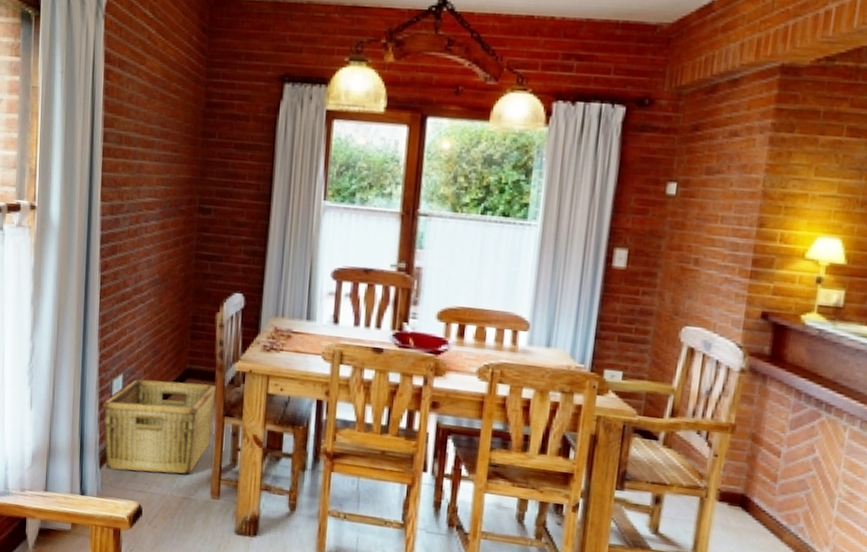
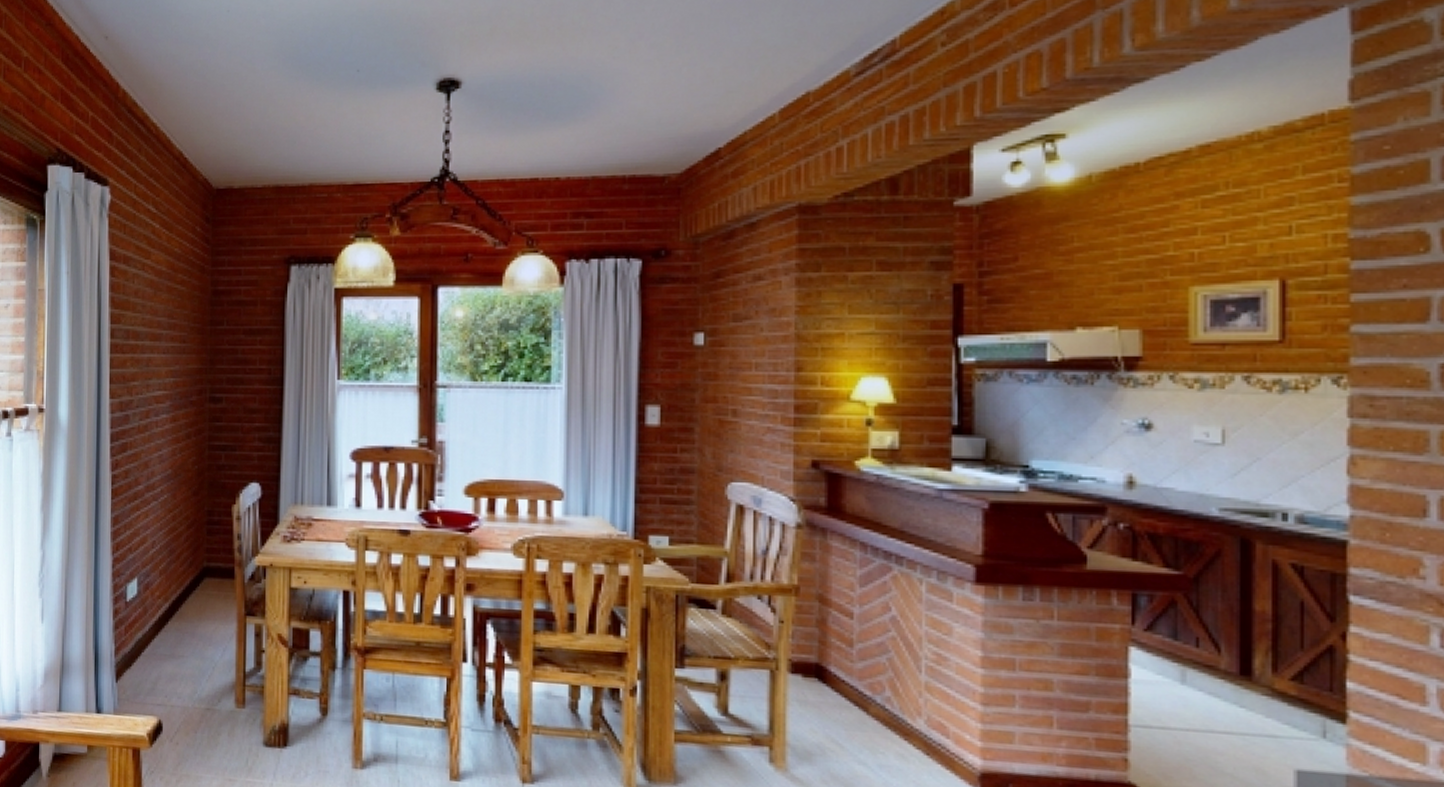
hamper: present [103,379,217,475] -> none [118,582,237,683]

